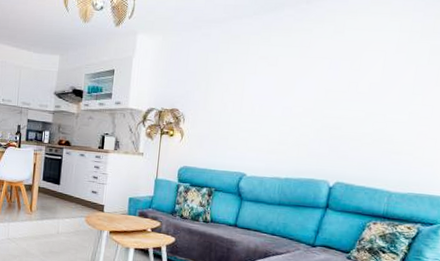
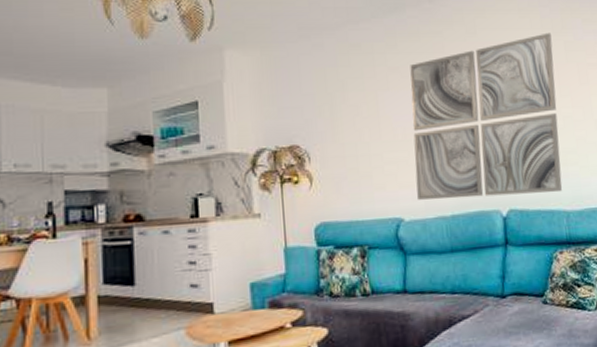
wall art: none [260,36,419,176] -> present [410,32,563,200]

